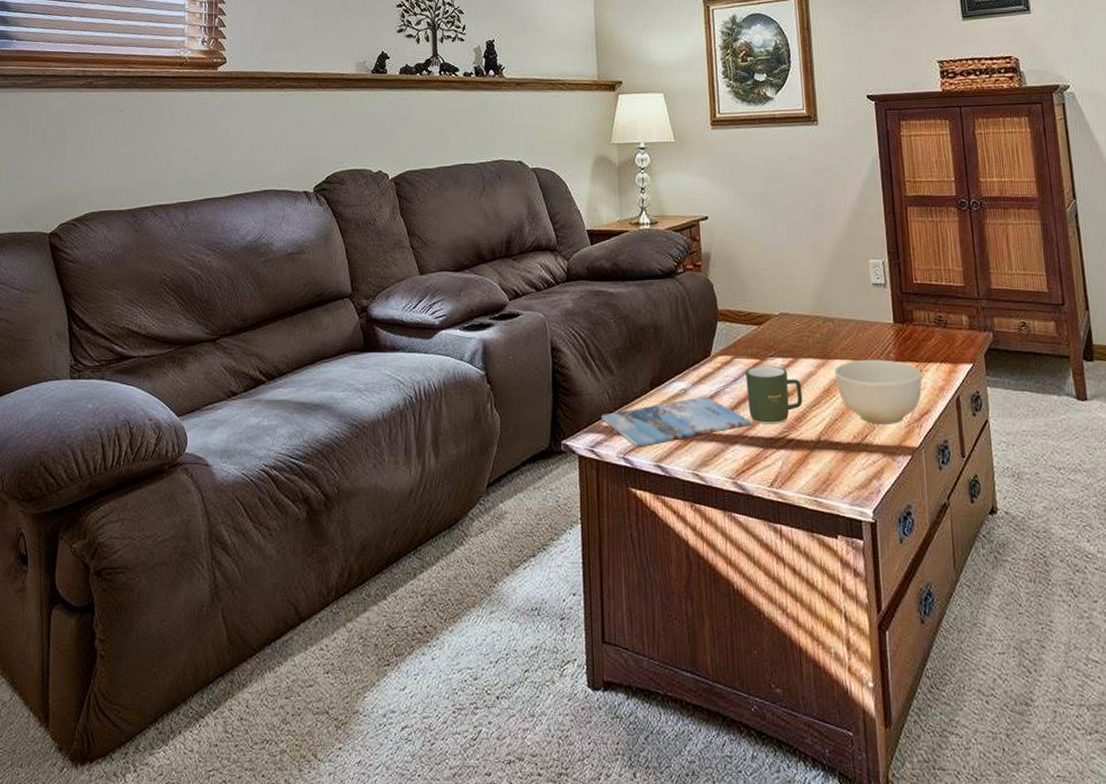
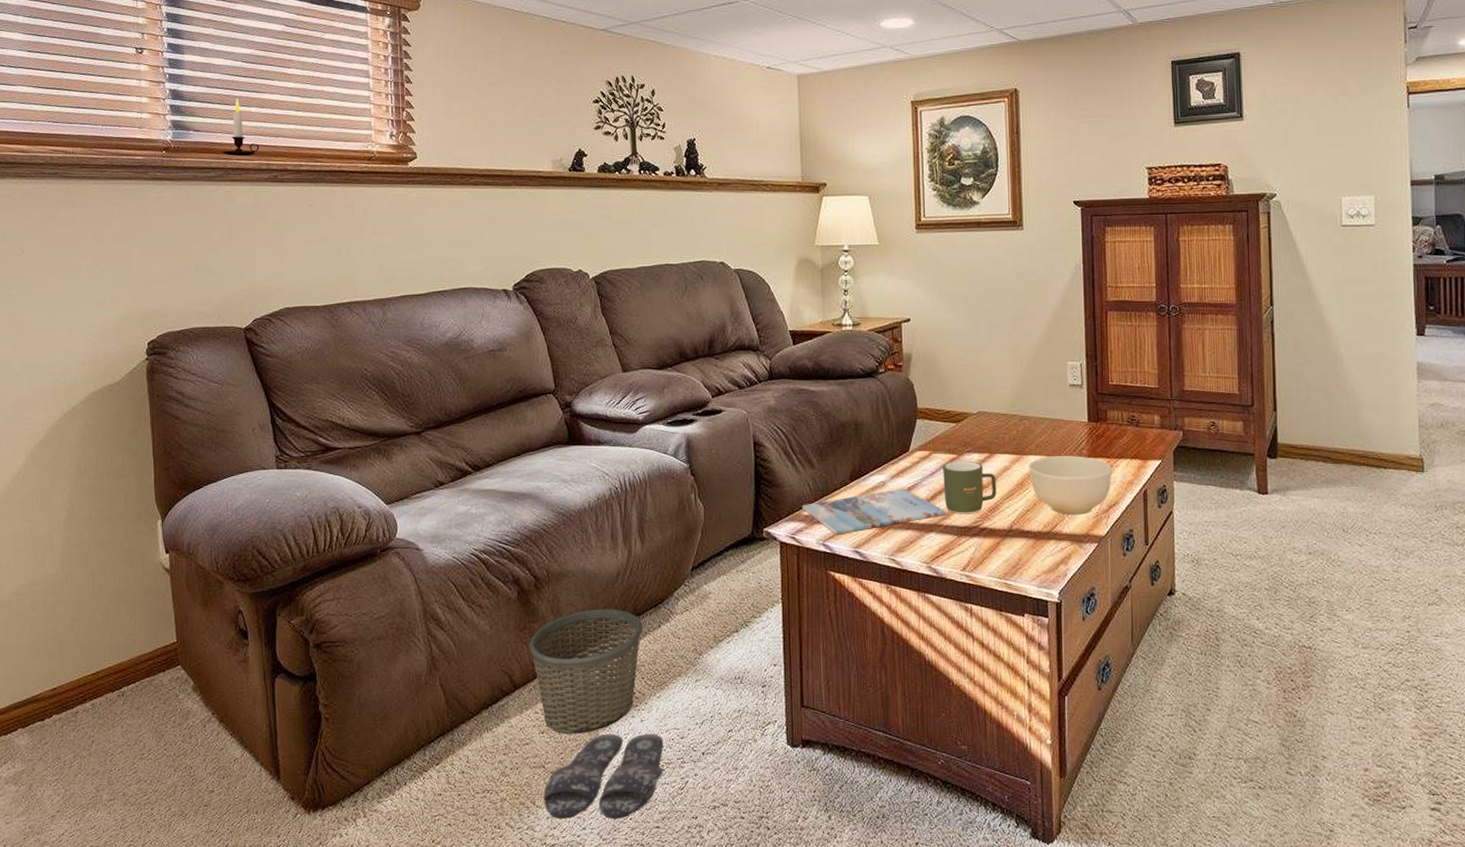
candle: none [42,8,78,64] -> present [223,98,260,157]
basket: none [316,530,436,675] -> present [529,609,643,735]
slippers: none [326,673,456,775] -> present [543,733,664,819]

